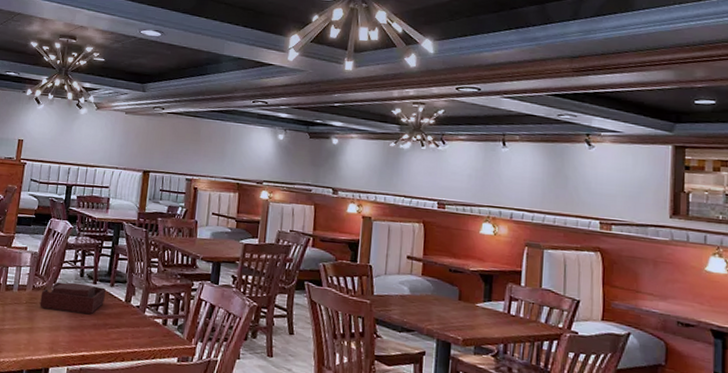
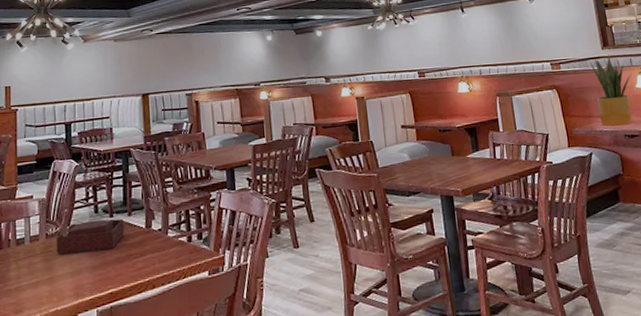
planter: none [649,225,704,311] -> present [589,54,633,127]

